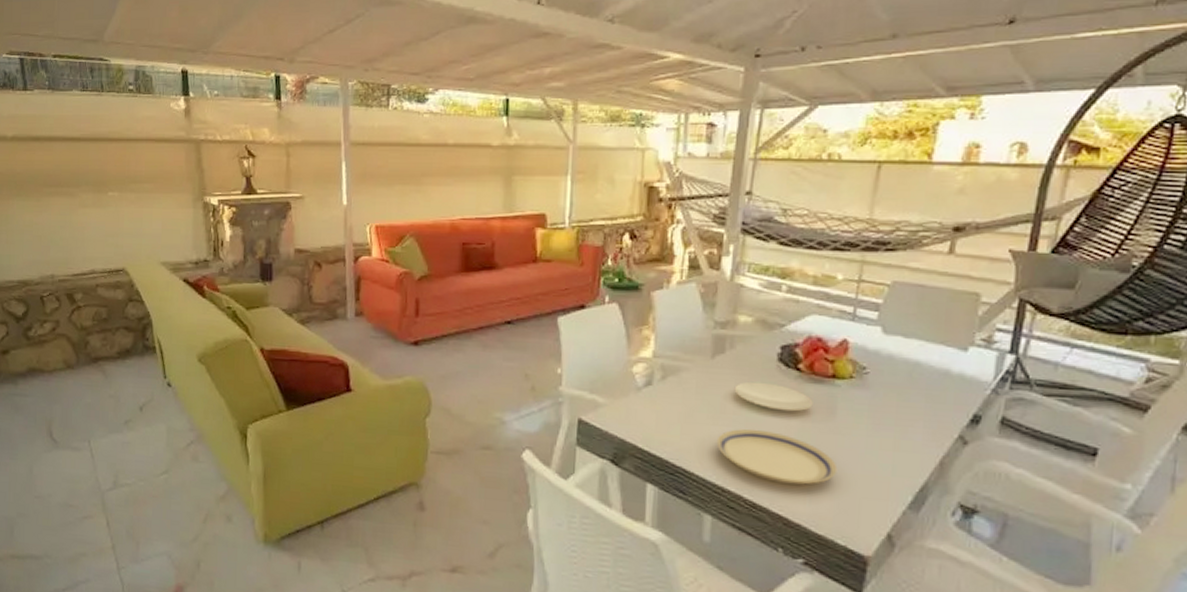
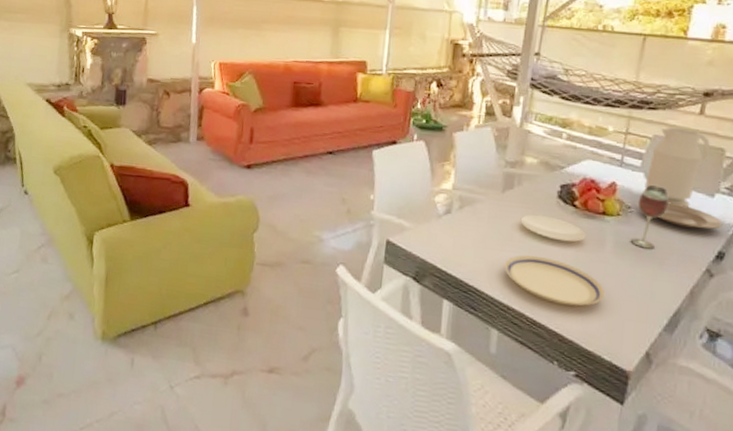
wineglass: none [866,341,912,416] -> present [630,185,669,249]
water jug: none [882,270,963,364] -> present [645,127,711,207]
plate: none [900,360,979,390] -> present [658,202,723,230]

